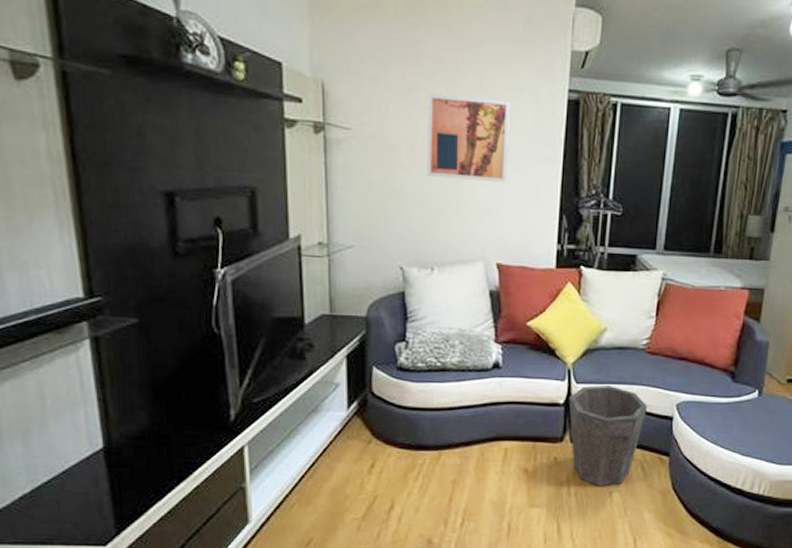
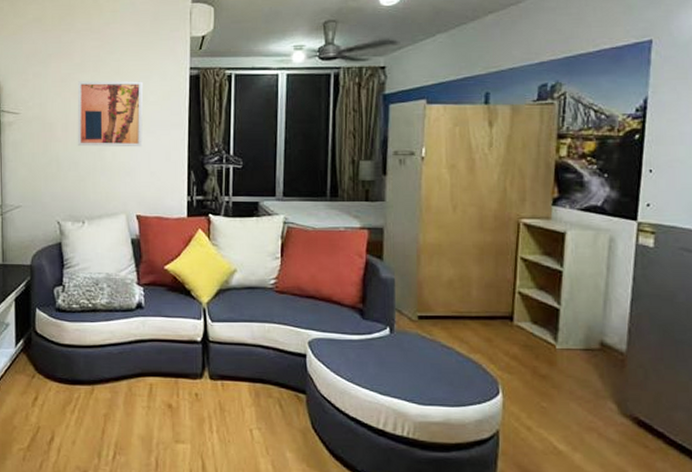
waste bin: present [568,385,648,487] -> none [205,324,281,424]

